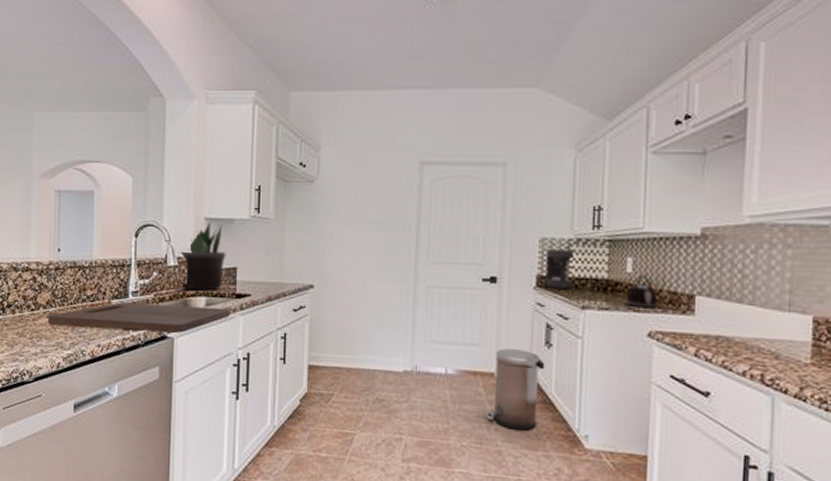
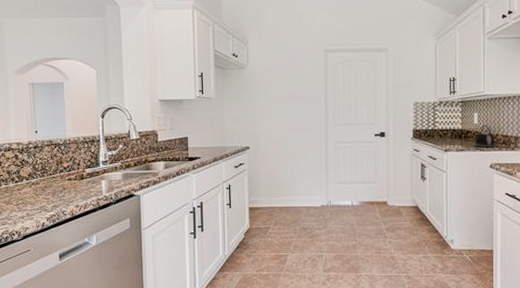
cutting board: present [47,302,230,334] -> none [30,169,185,193]
planter: present [178,221,226,291] -> none [139,102,178,157]
pedal bin: present [486,349,545,432] -> none [382,184,422,242]
coffee maker: present [545,248,573,290] -> none [419,109,437,139]

